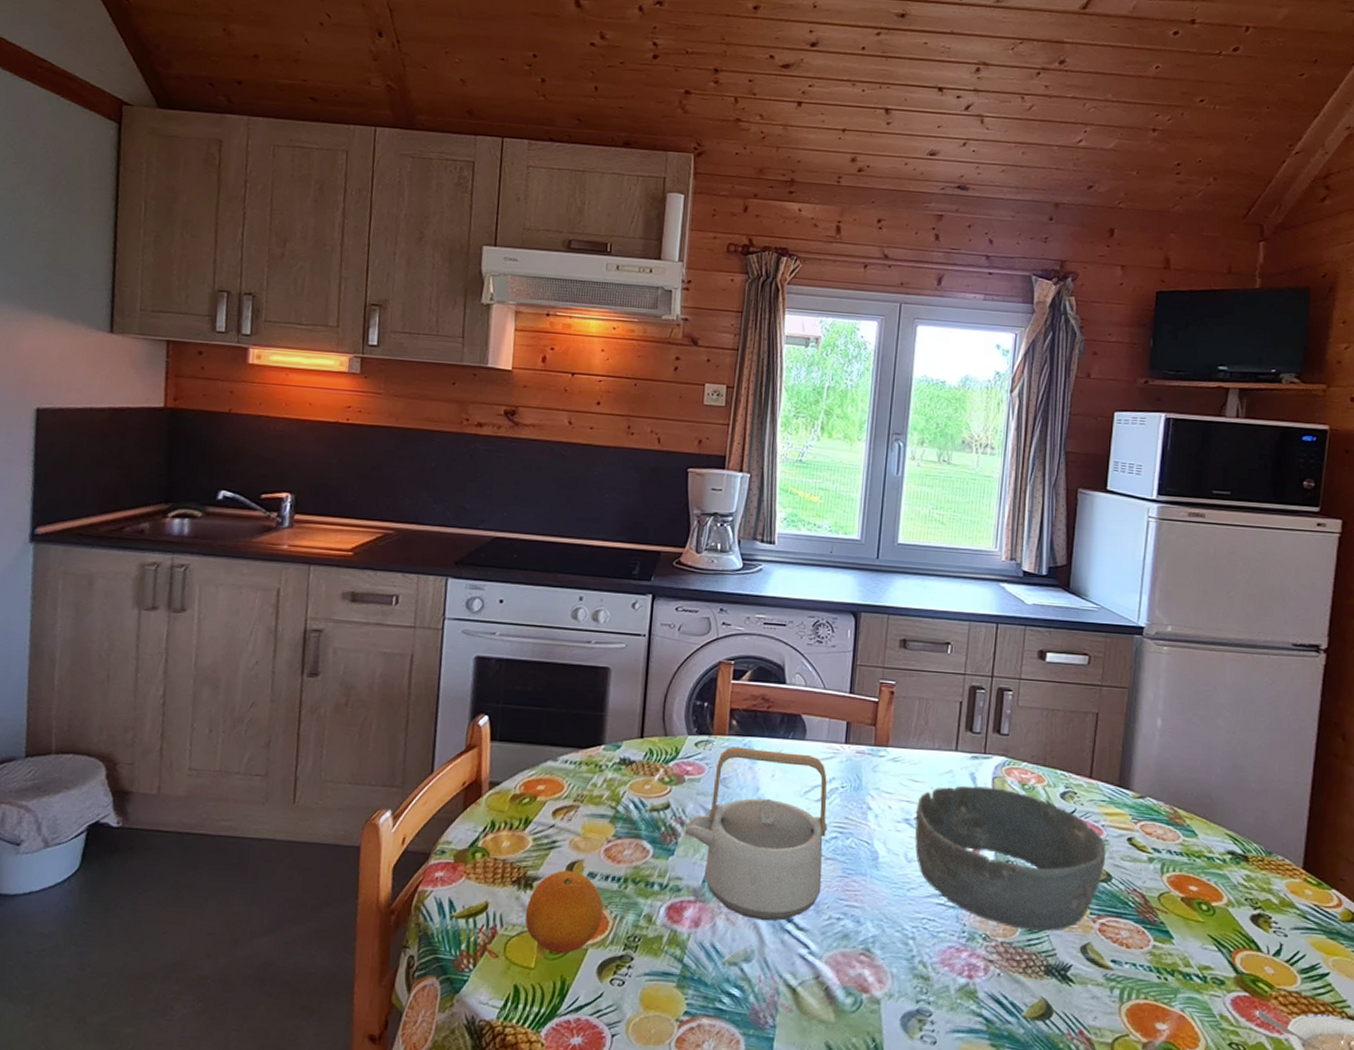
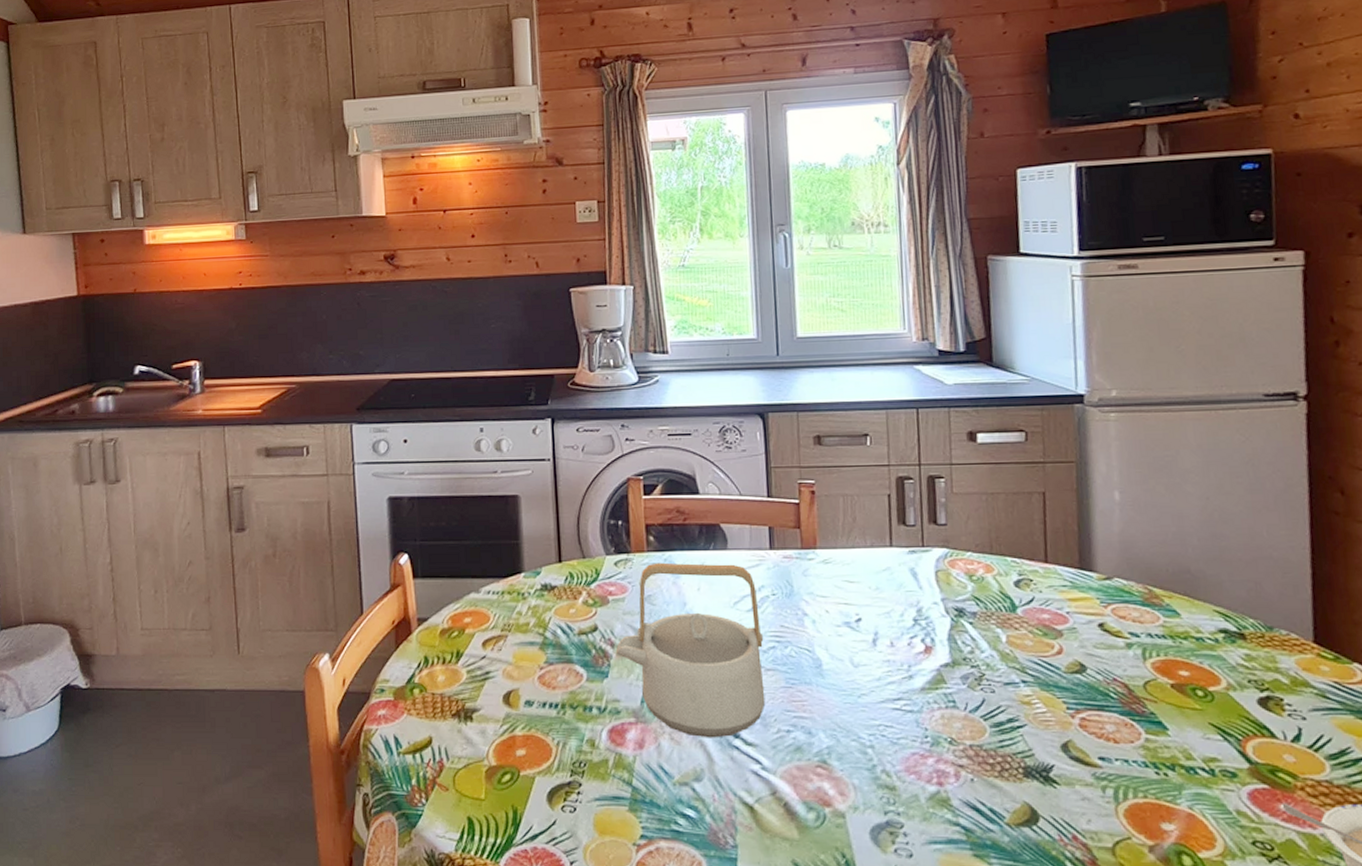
fruit: present [525,870,604,955] -> none [469,700,545,784]
bowl: present [915,785,1106,932] -> none [856,581,1077,731]

